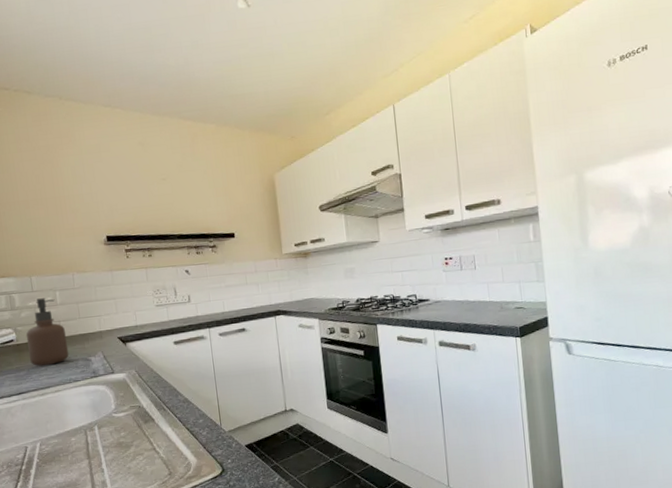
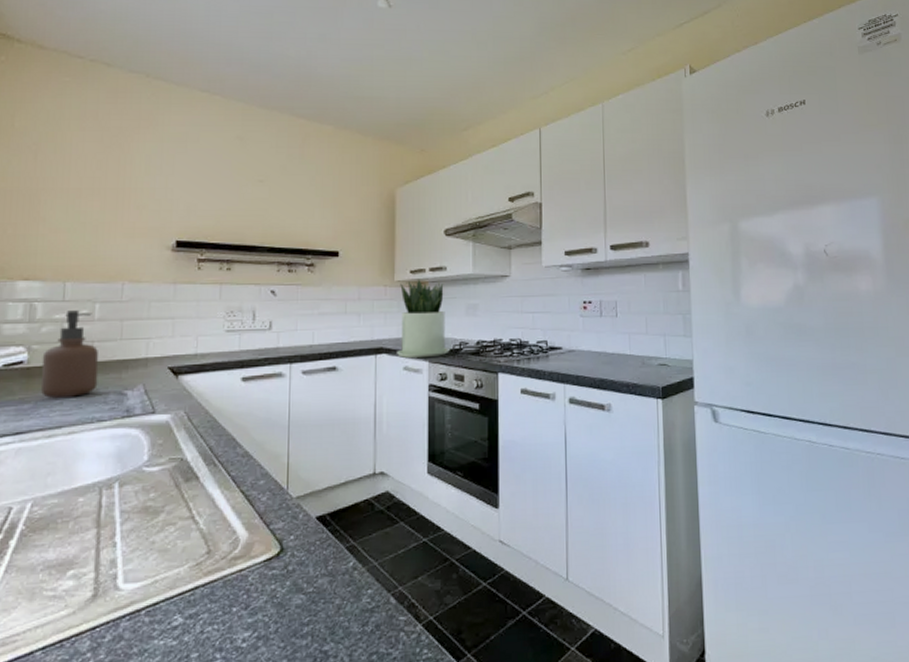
planter: none [287,250,335,318] -> present [397,279,450,359]

